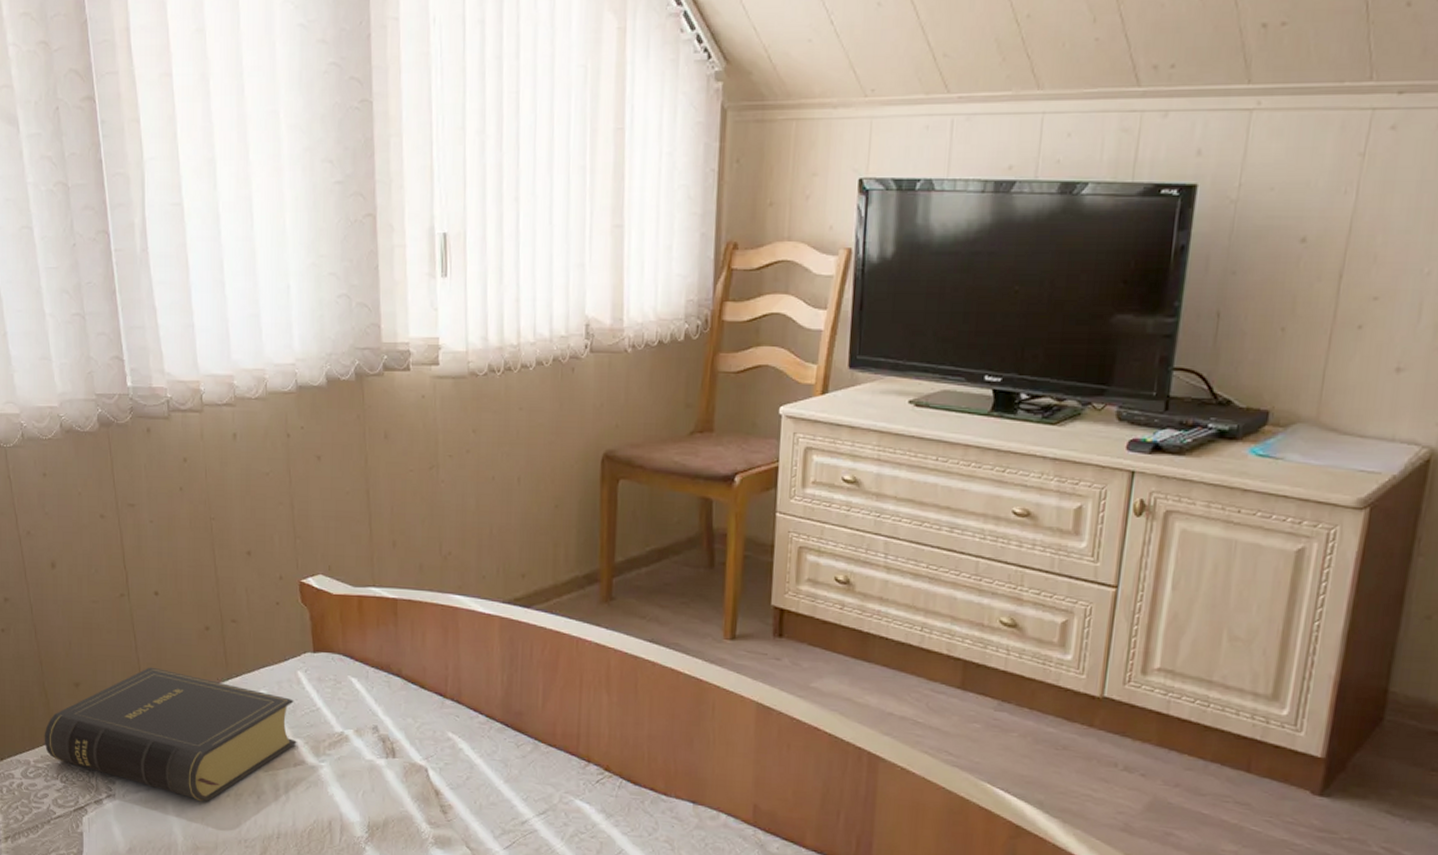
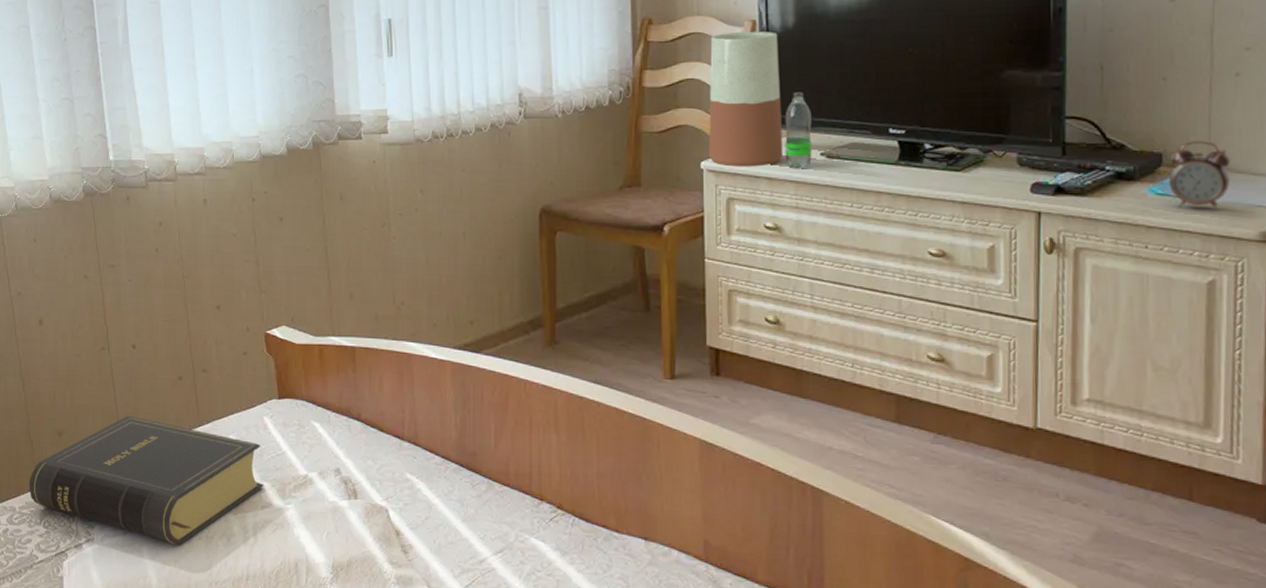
vase: none [789,260,875,414] -> present [709,31,784,167]
bottle: none [870,331,903,418] -> present [785,91,812,169]
alarm clock: none [1272,399,1340,474] -> present [1169,141,1231,210]

